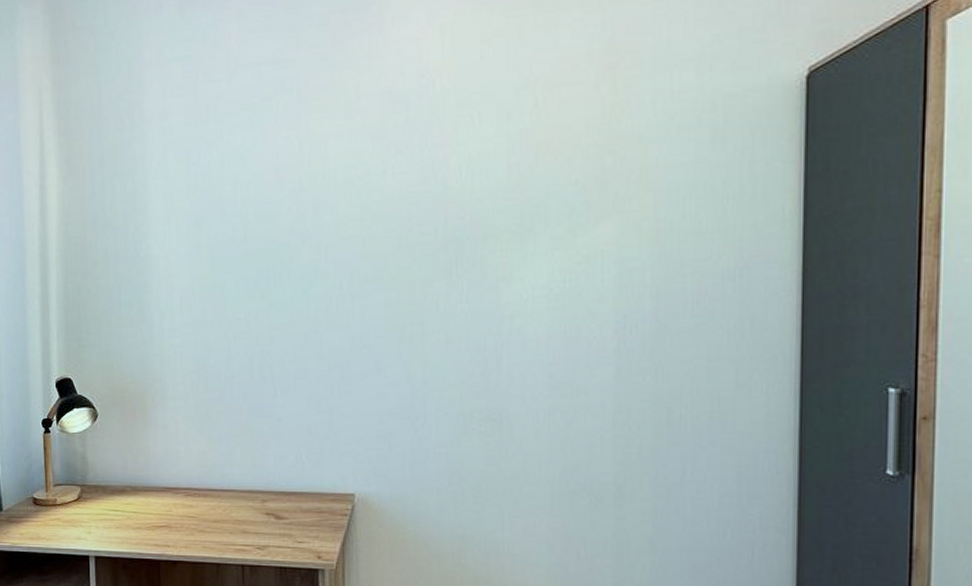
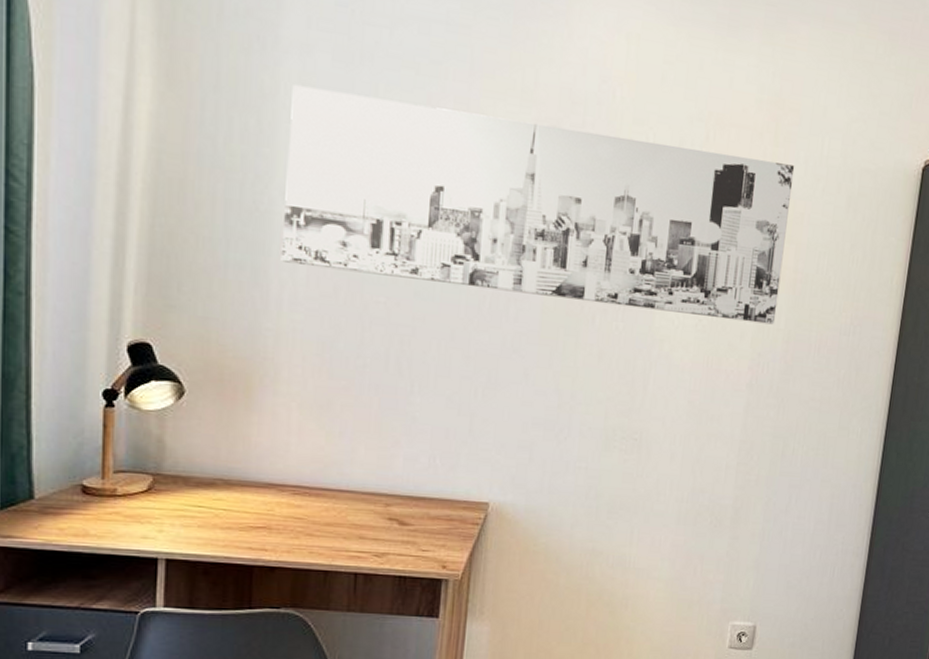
wall art: none [156,109,641,296] -> present [281,85,795,325]

